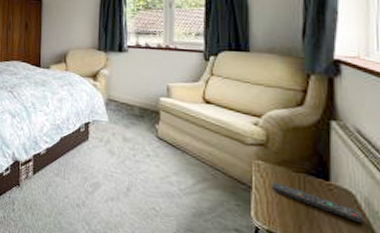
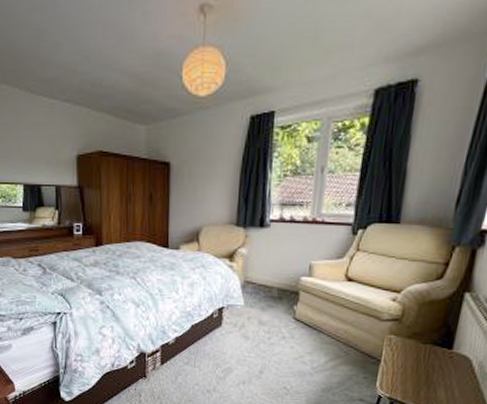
remote control: present [271,182,365,223] -> none [399,354,475,384]

